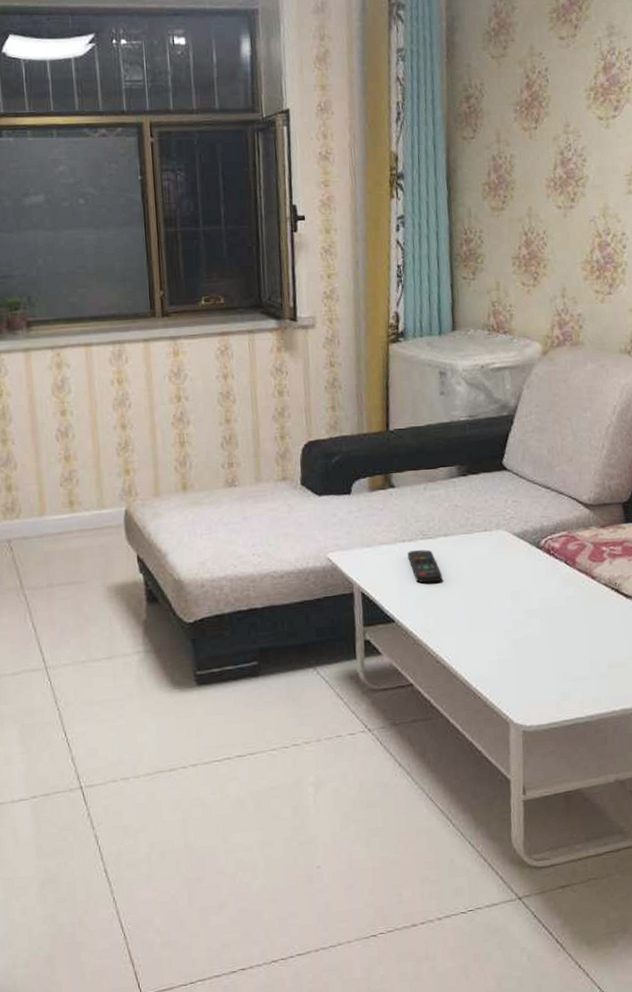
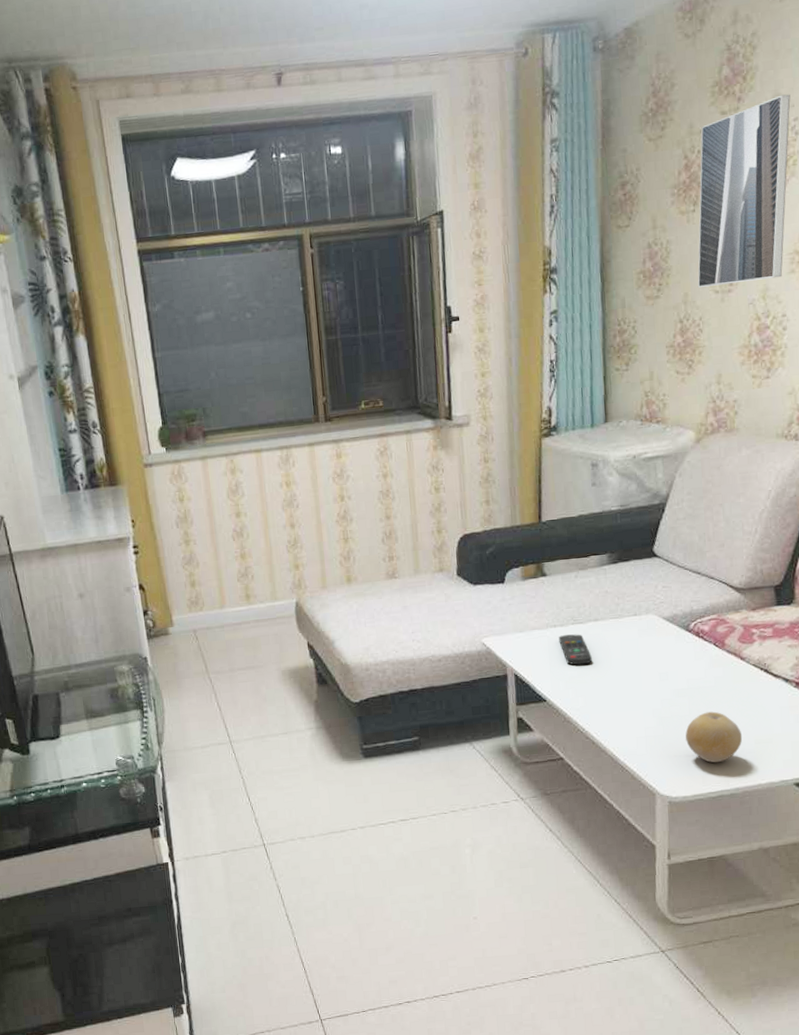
fruit: none [538,633,596,689] -> present [685,711,743,763]
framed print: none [540,26,623,202] -> present [697,94,791,288]

